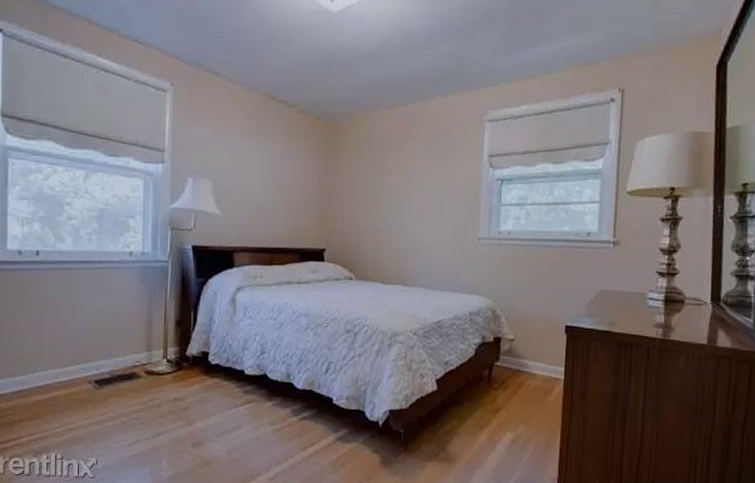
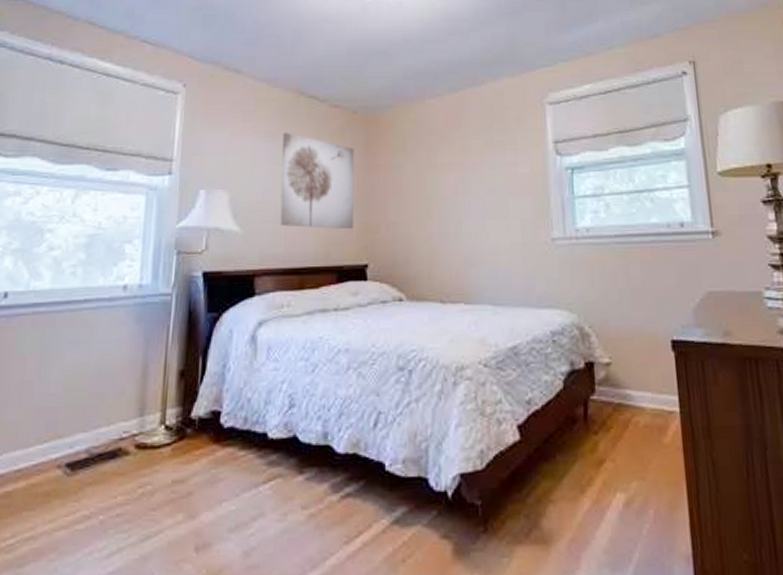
wall art: none [254,132,317,220] -> present [280,132,355,230]

